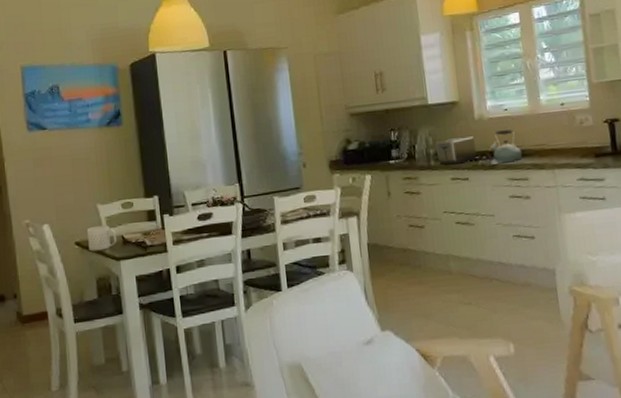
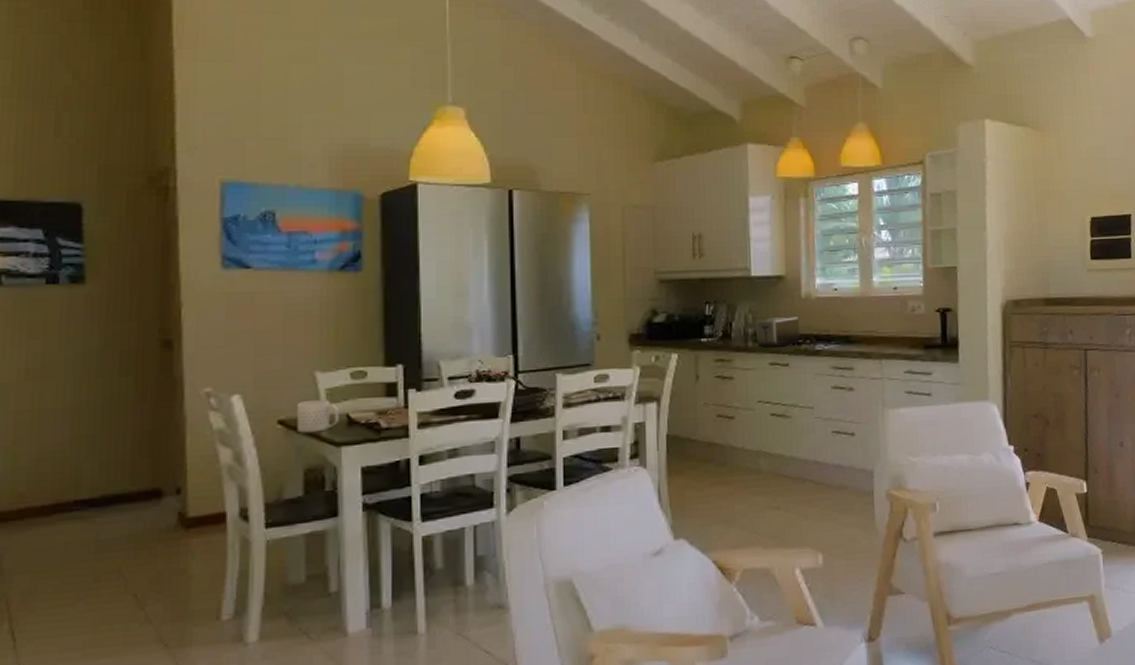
kettle: present [490,129,523,164] -> none [815,312,850,350]

